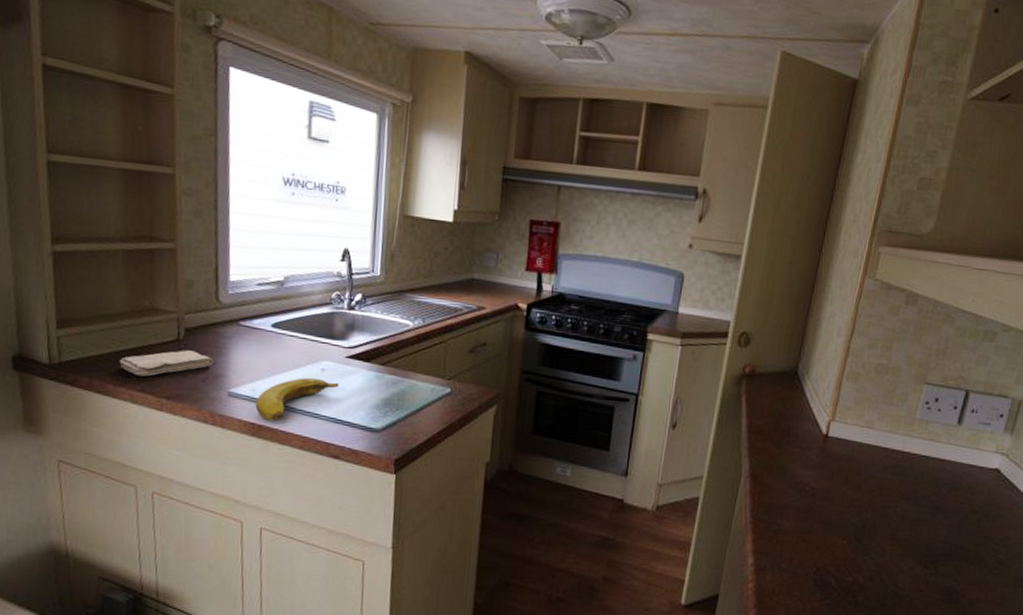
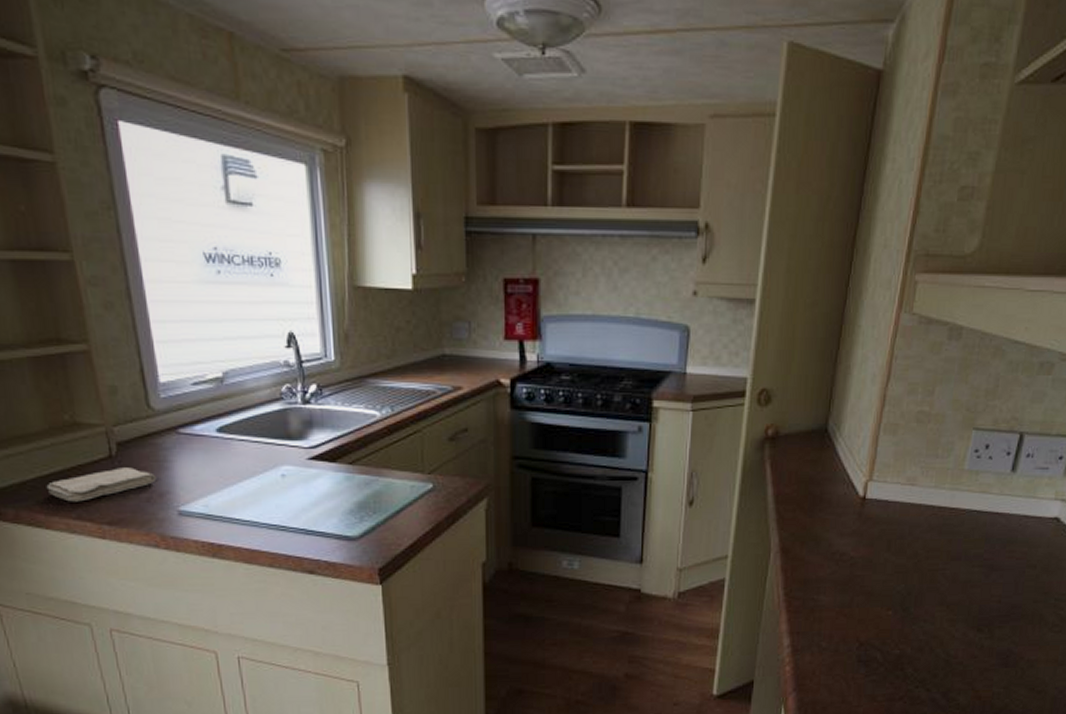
banana: present [255,377,339,422] -> none [211,485,304,539]

